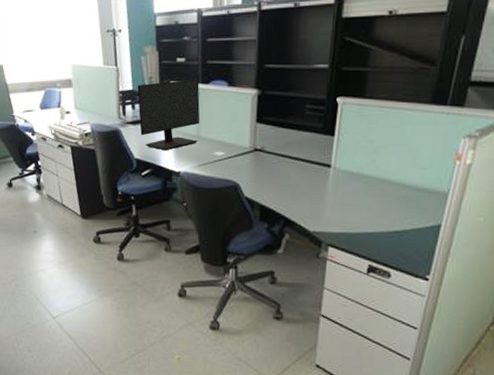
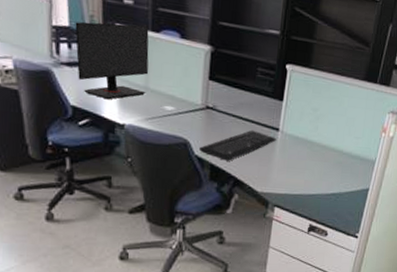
keyboard: none [249,168,328,201] -> present [199,130,276,161]

